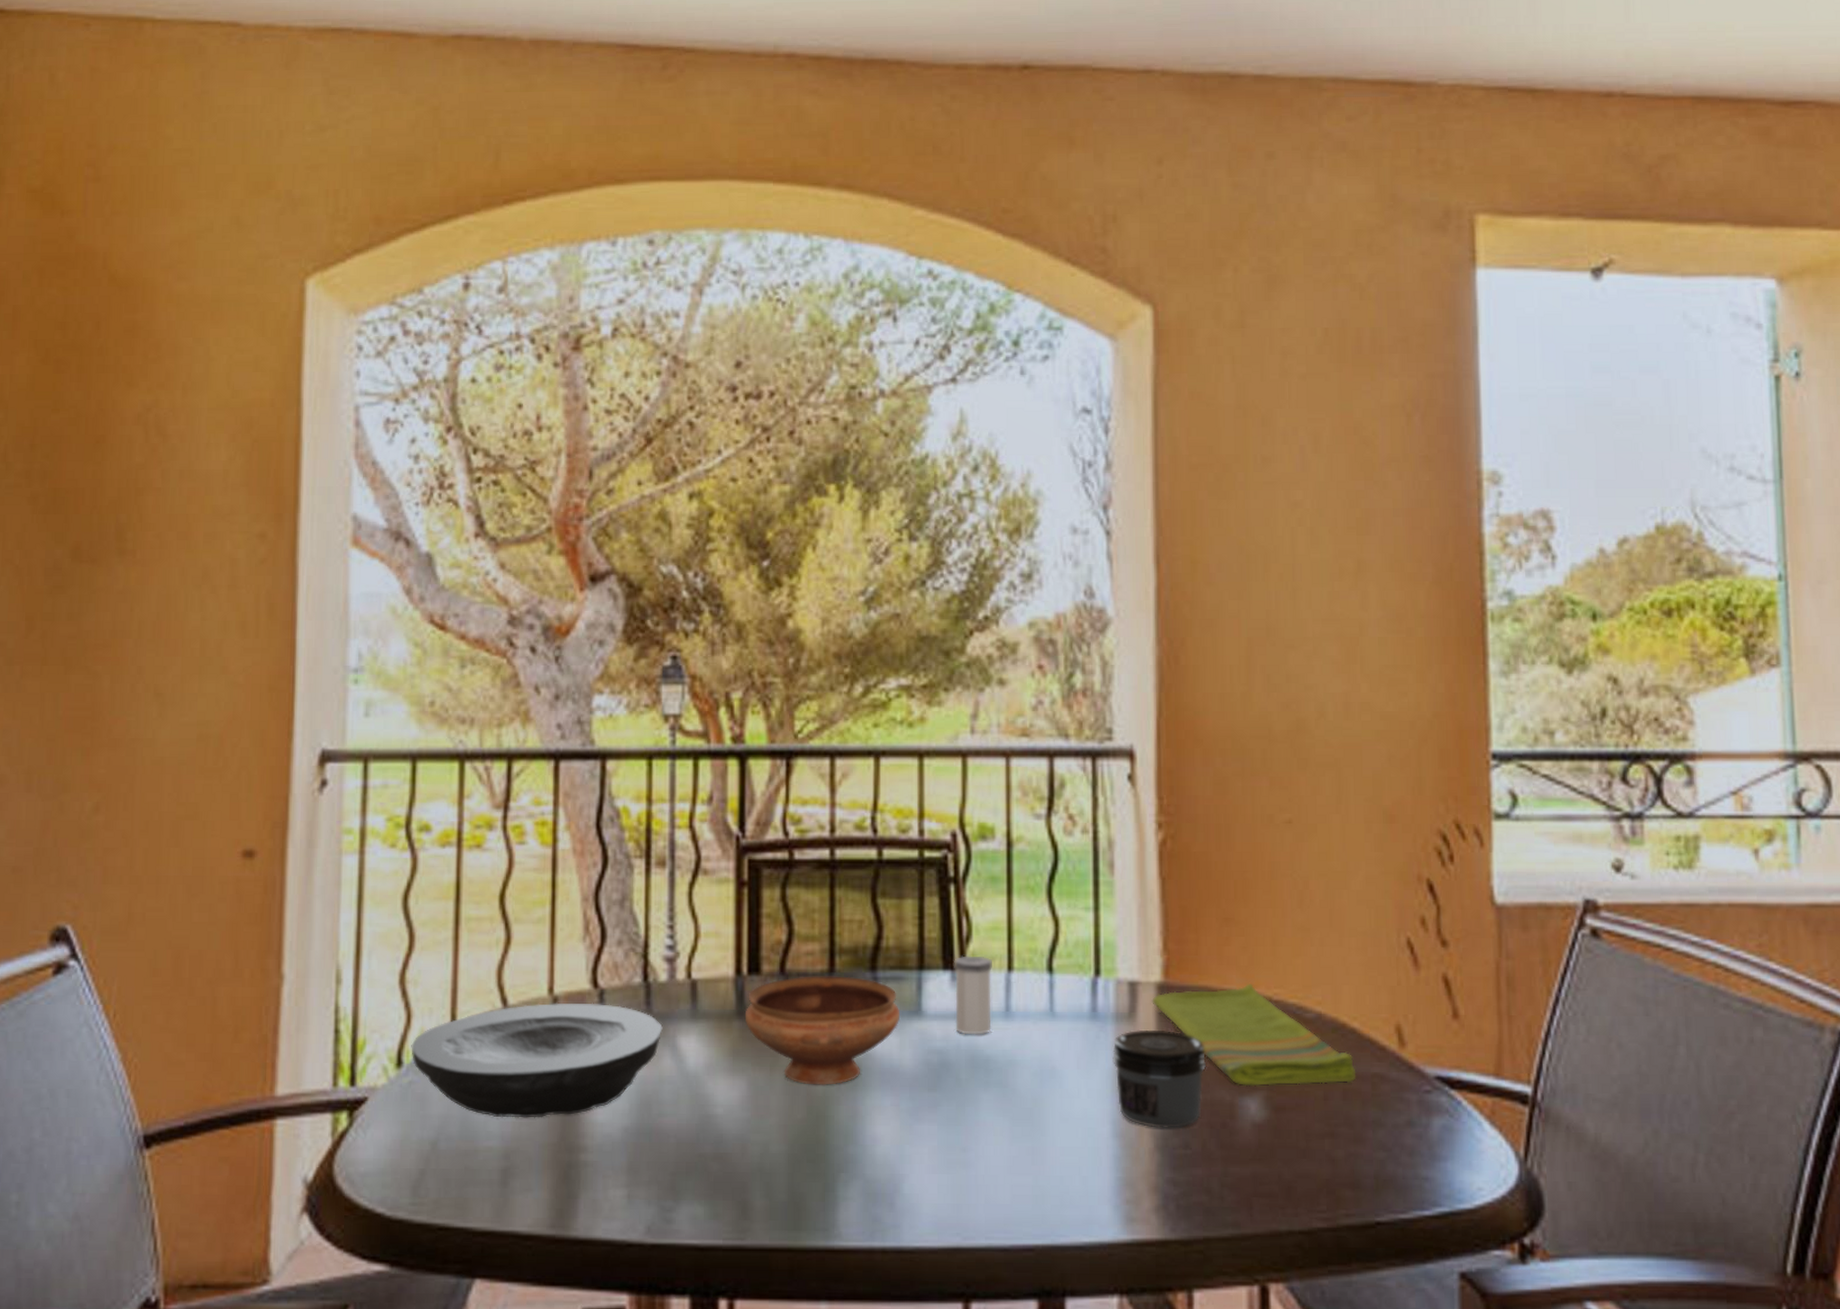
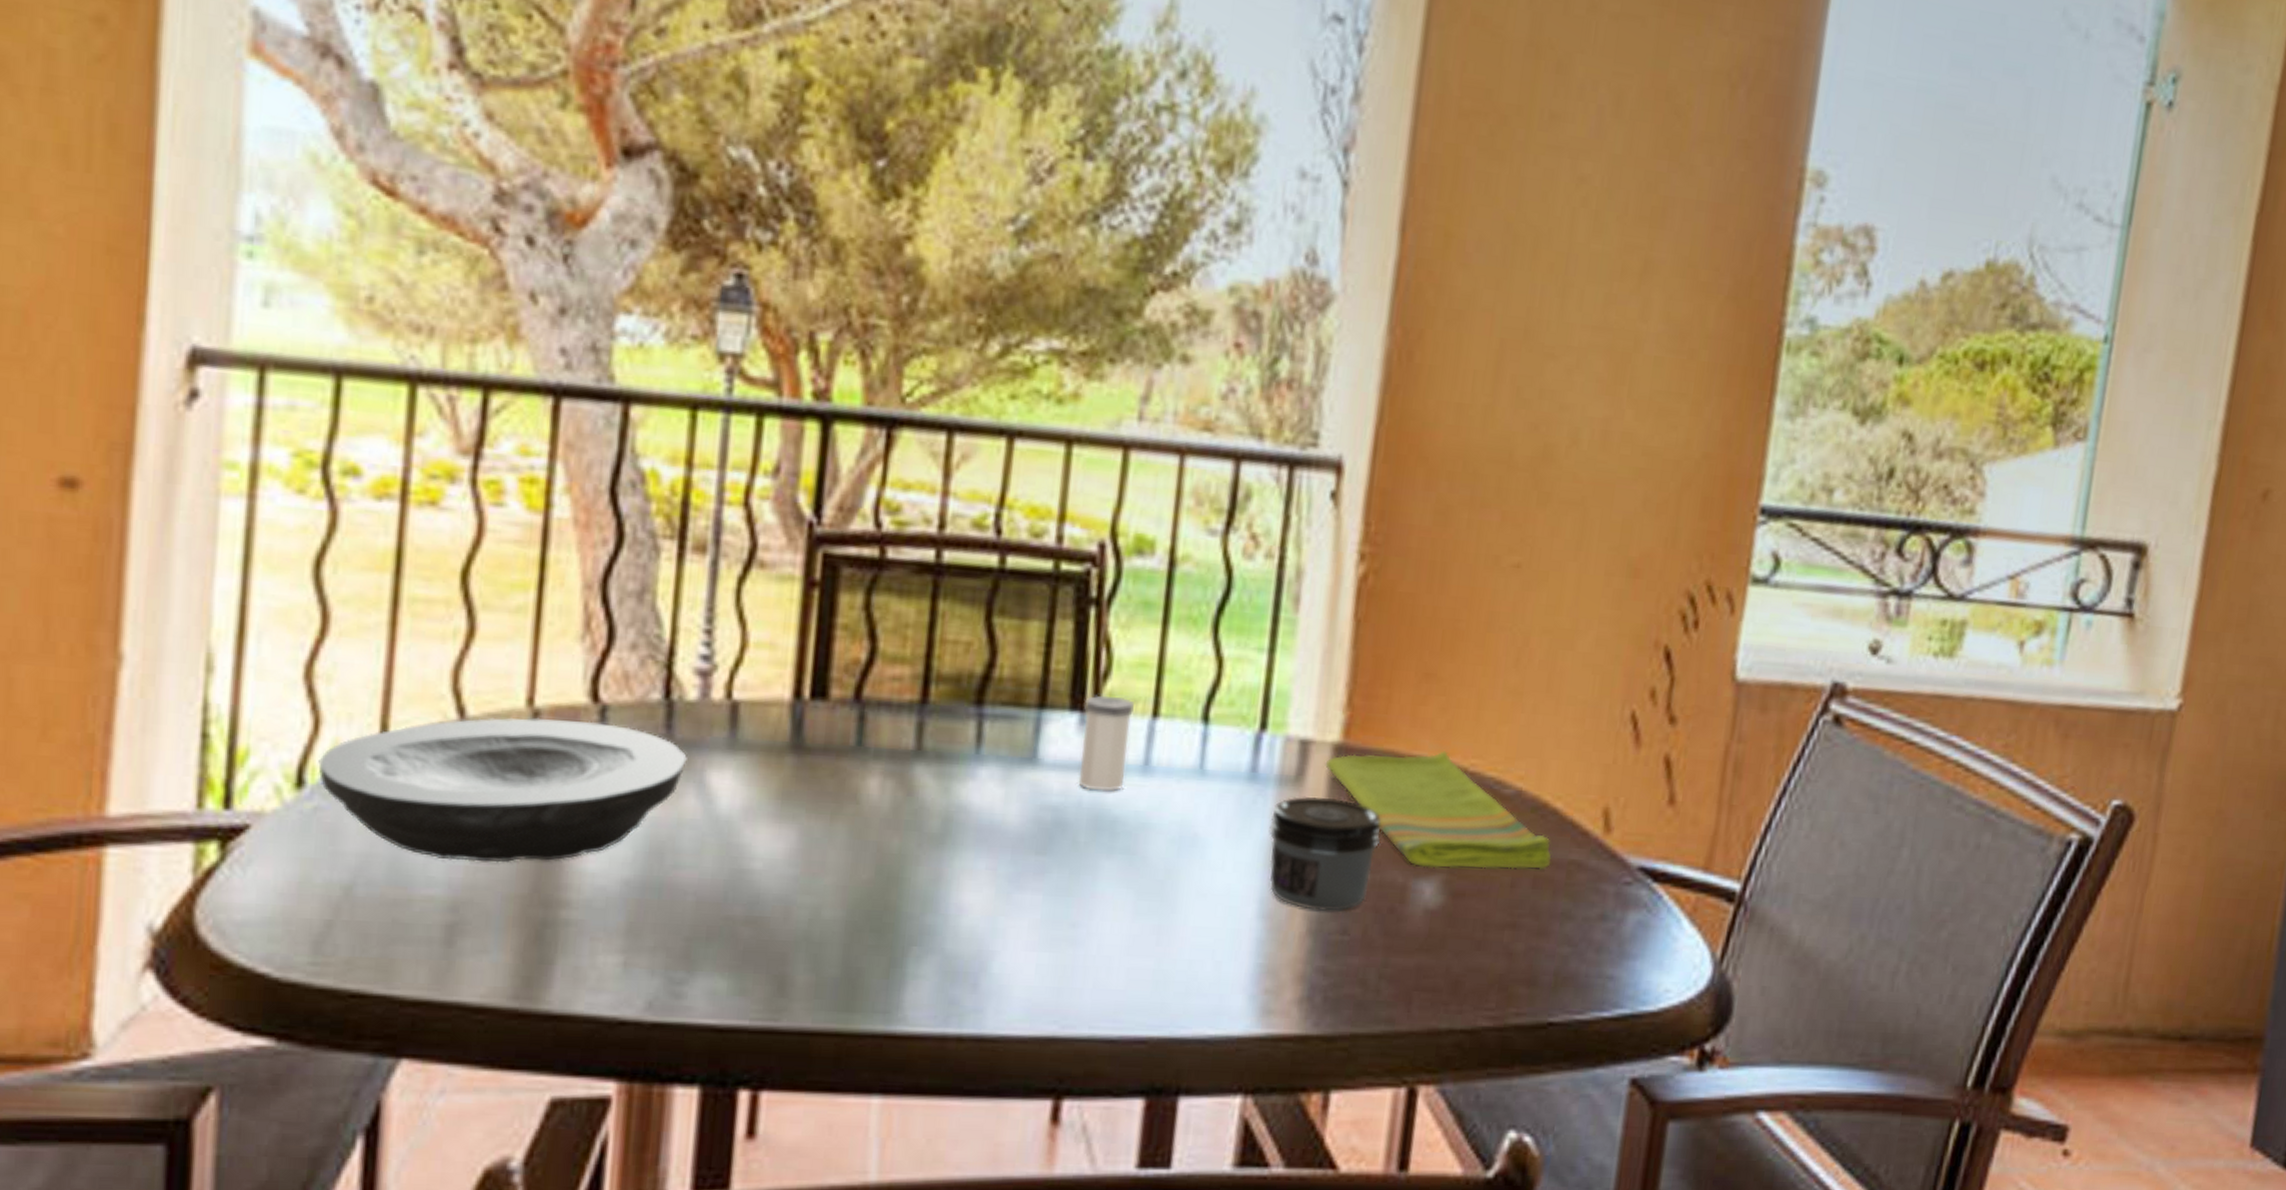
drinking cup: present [744,976,901,1085] -> none [801,706,1010,841]

